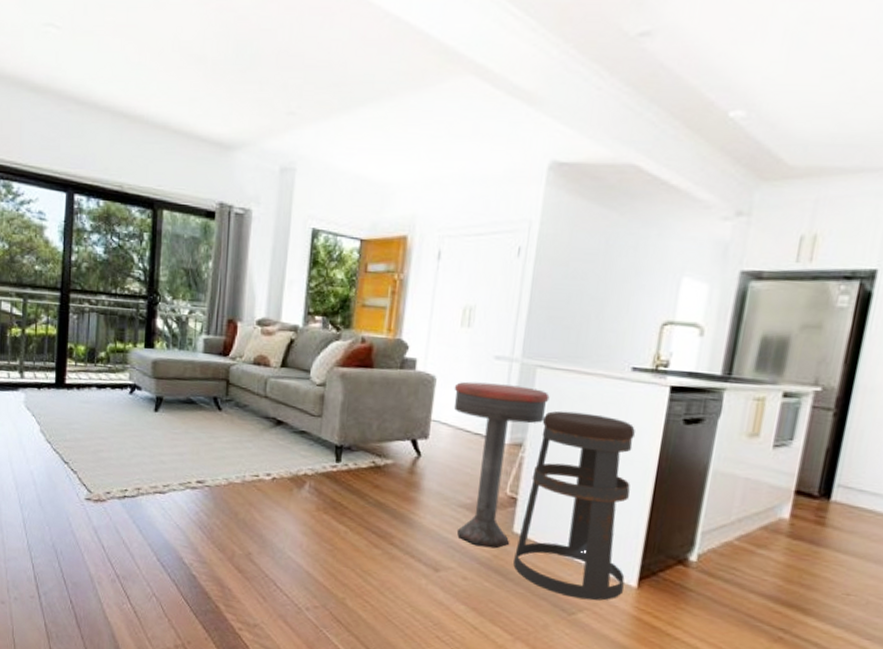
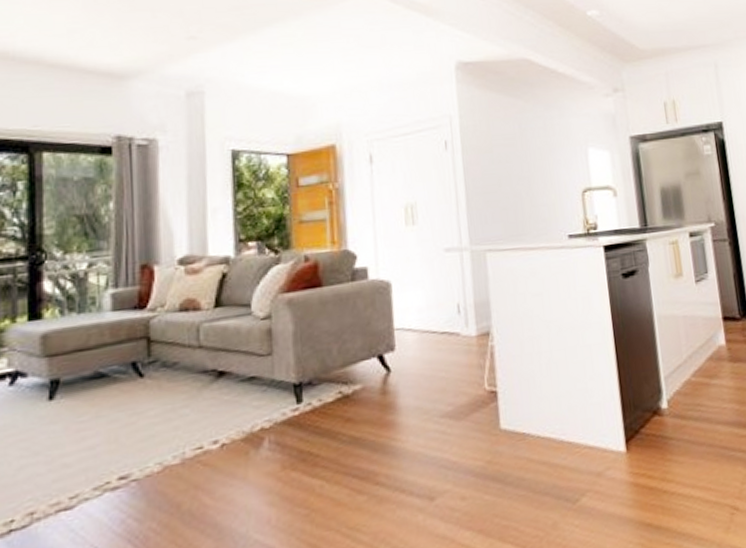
bar stool: present [454,381,550,549] -> none [411,273,504,457]
bar stool: present [513,411,635,601] -> none [503,286,616,484]

